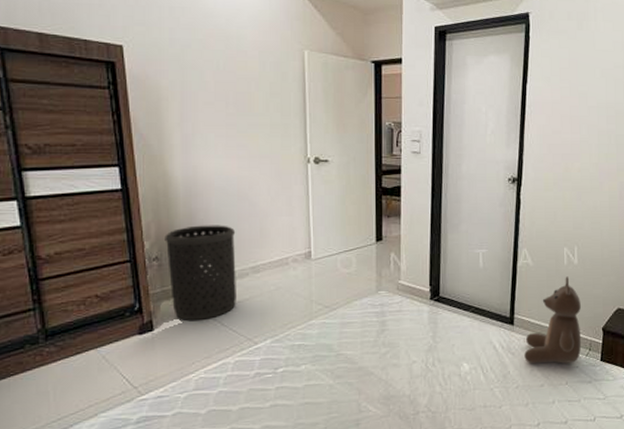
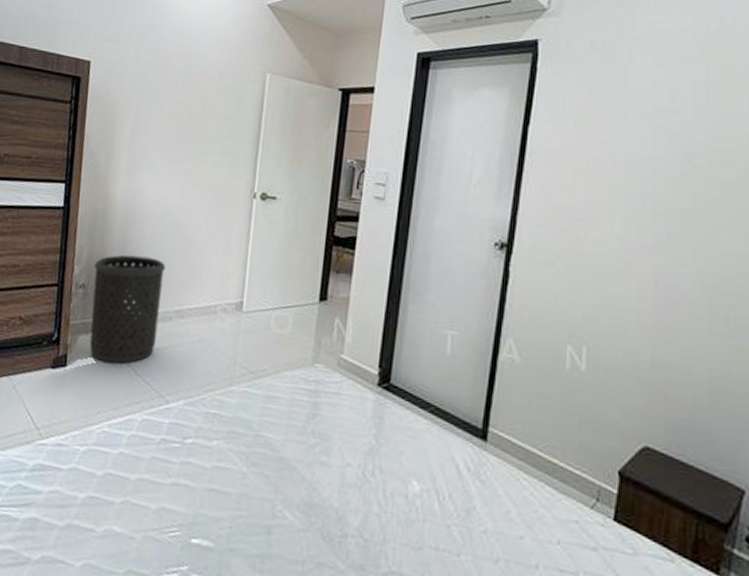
teddy bear: present [524,276,582,364] -> none [498,386,587,514]

